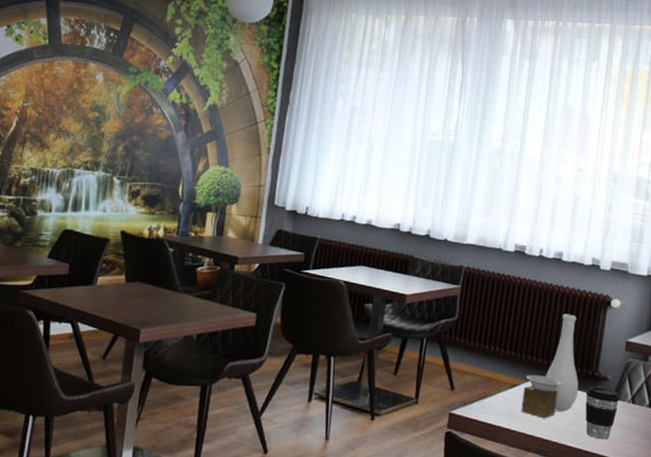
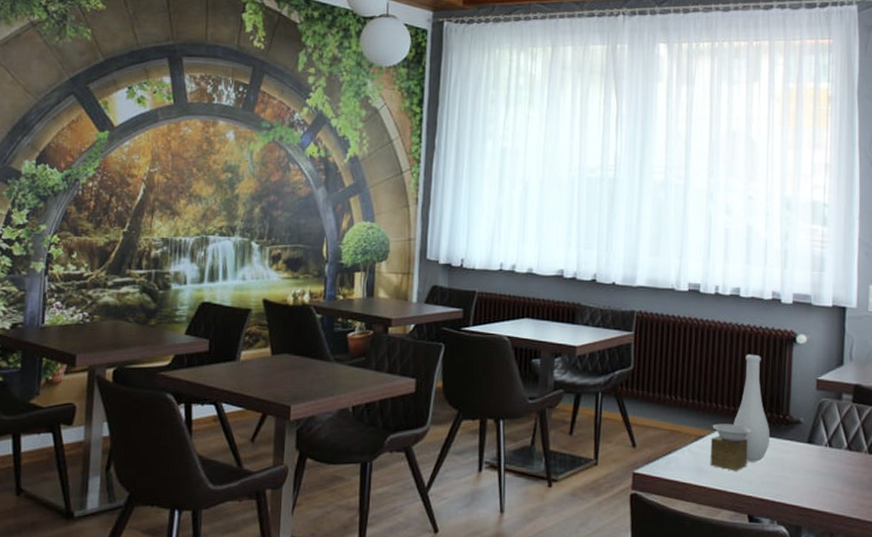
coffee cup: present [585,386,620,440] -> none [778,432,816,490]

